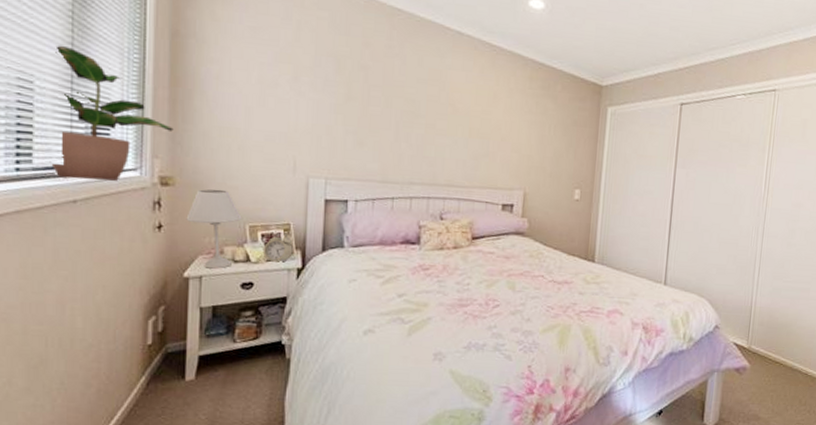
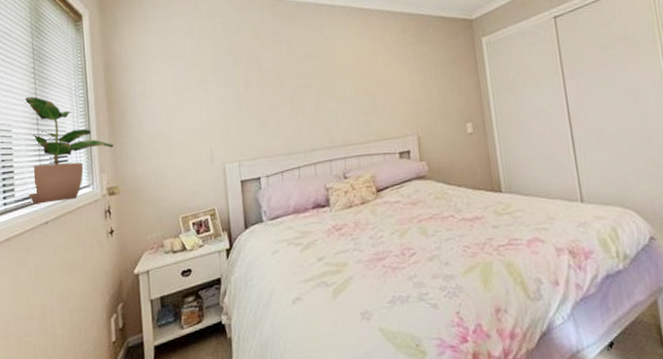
table lamp: present [186,189,242,269] -> none [131,189,175,263]
alarm clock: present [263,233,294,263] -> none [195,218,221,247]

